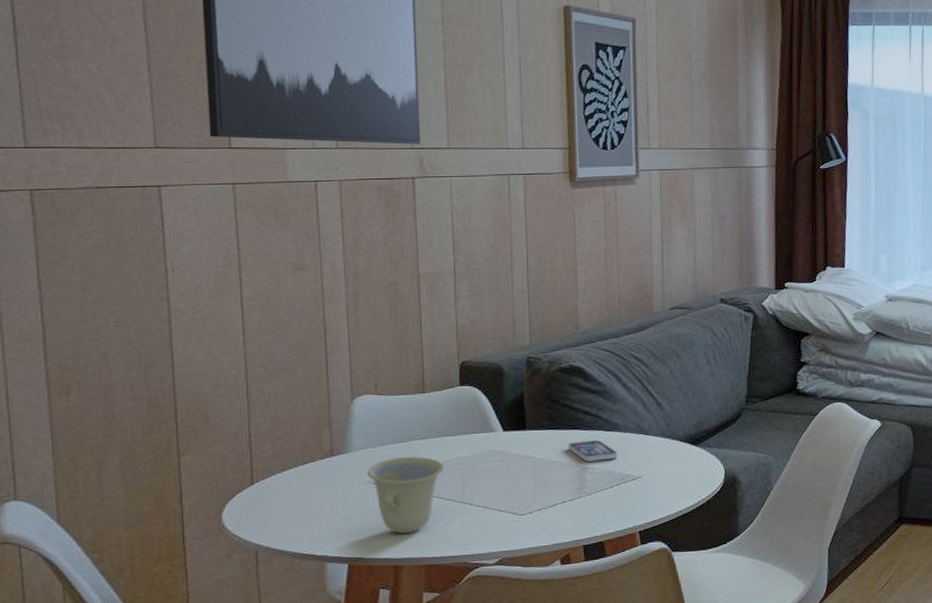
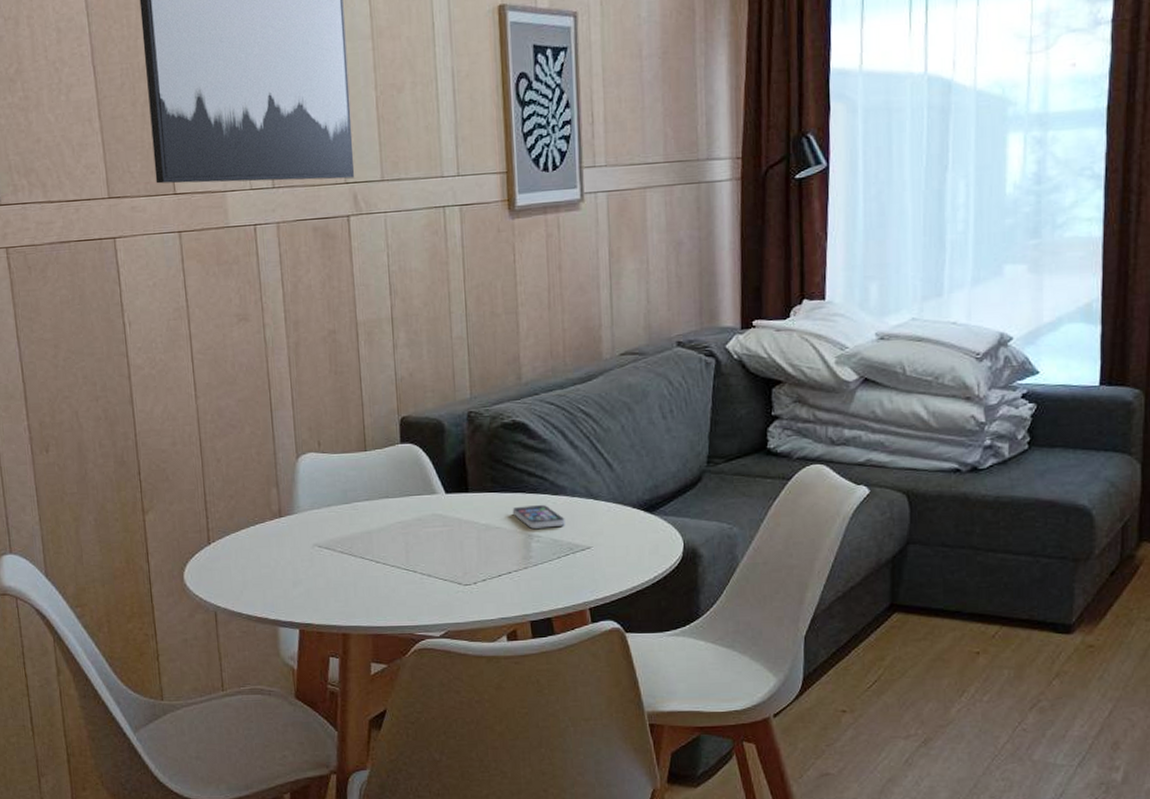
cup: present [366,456,444,534] -> none [313,518,388,600]

